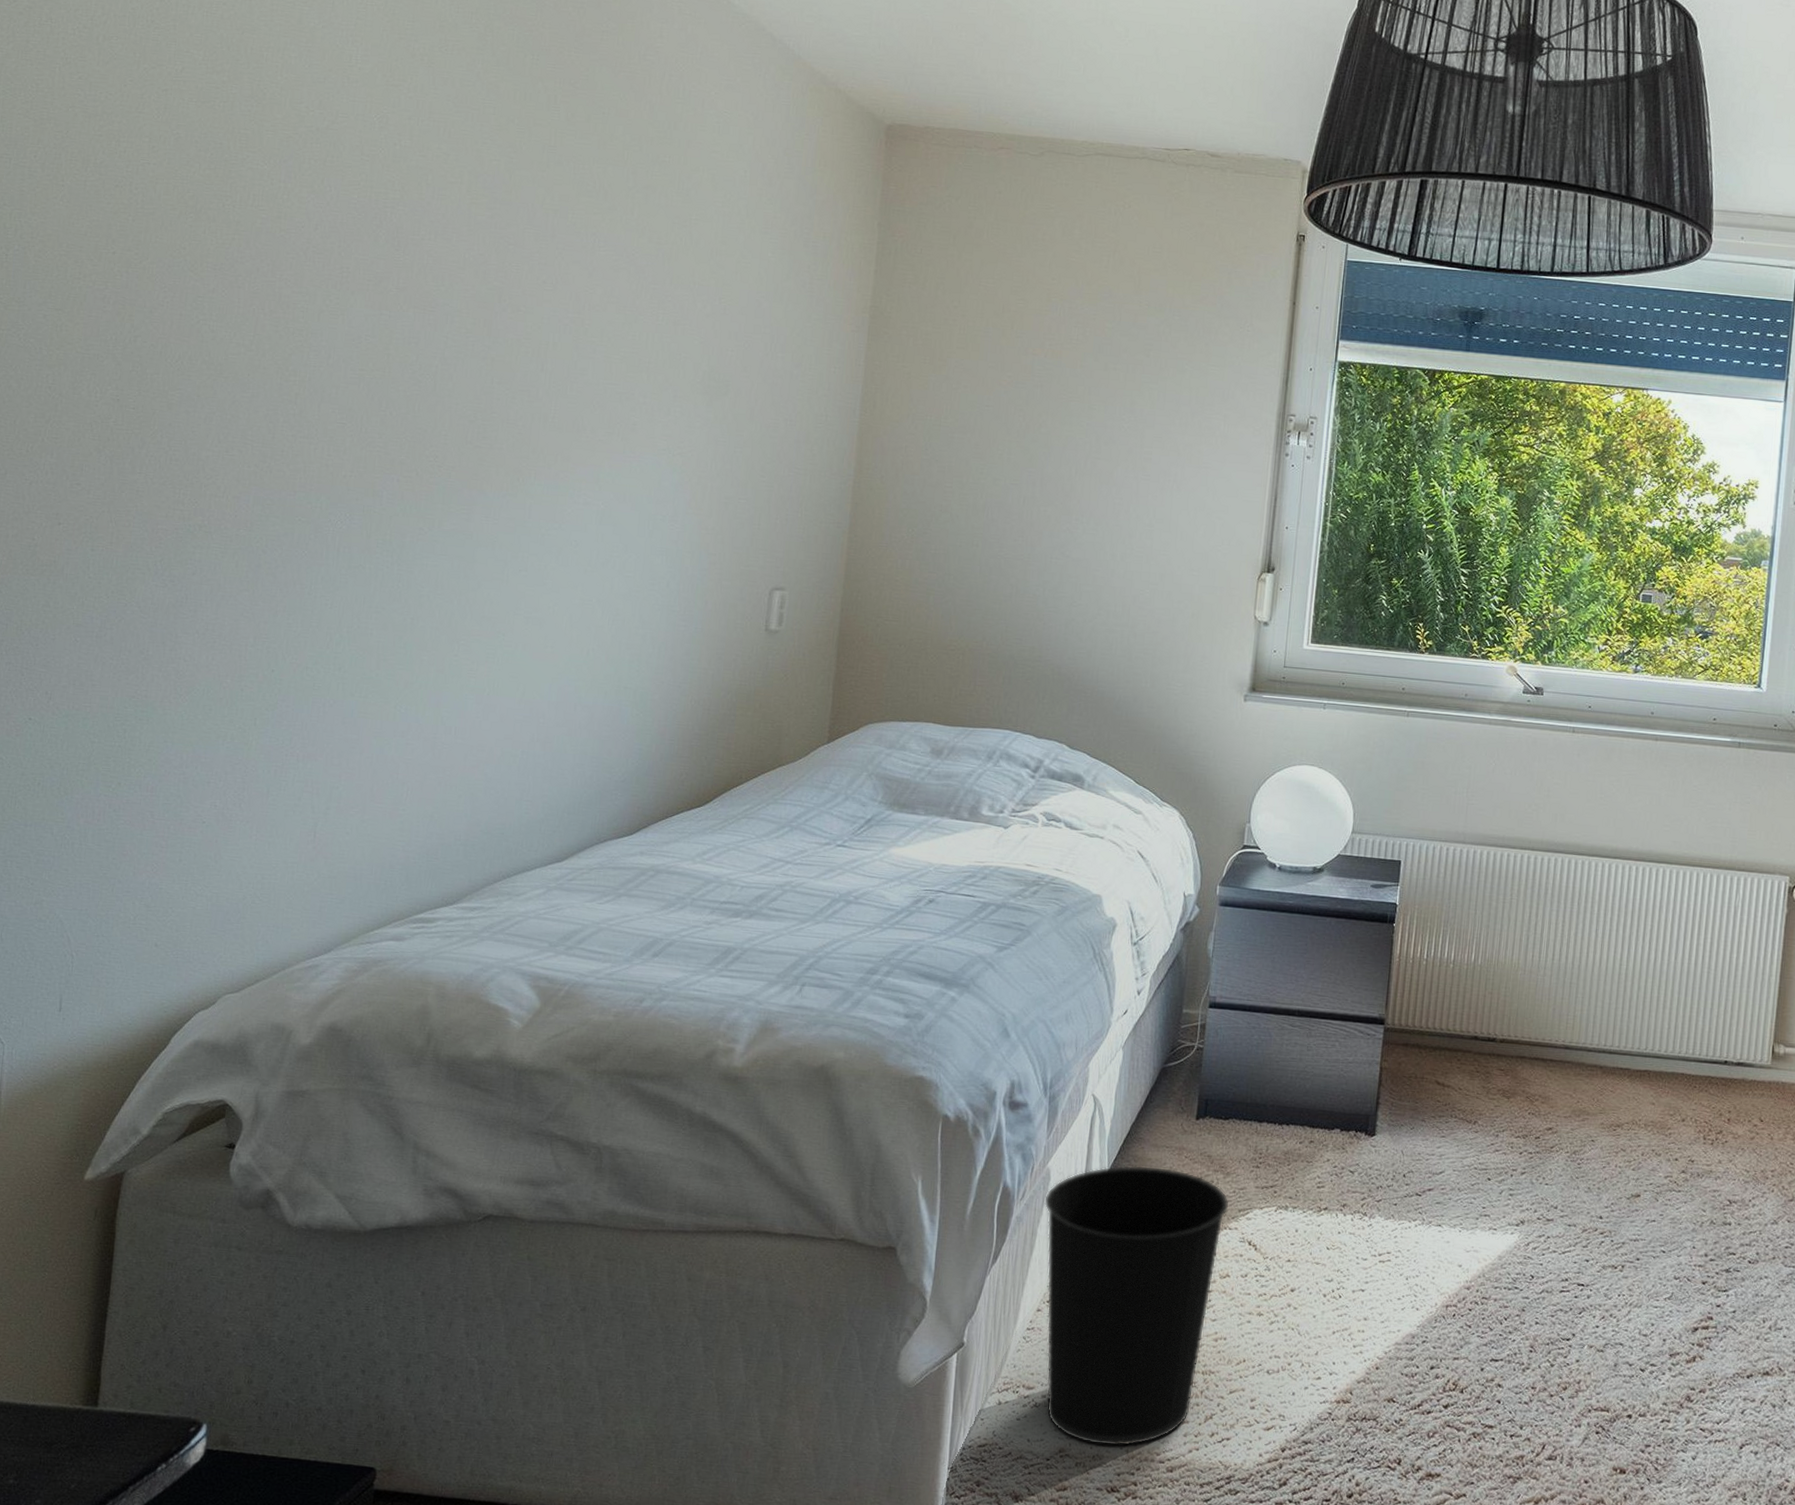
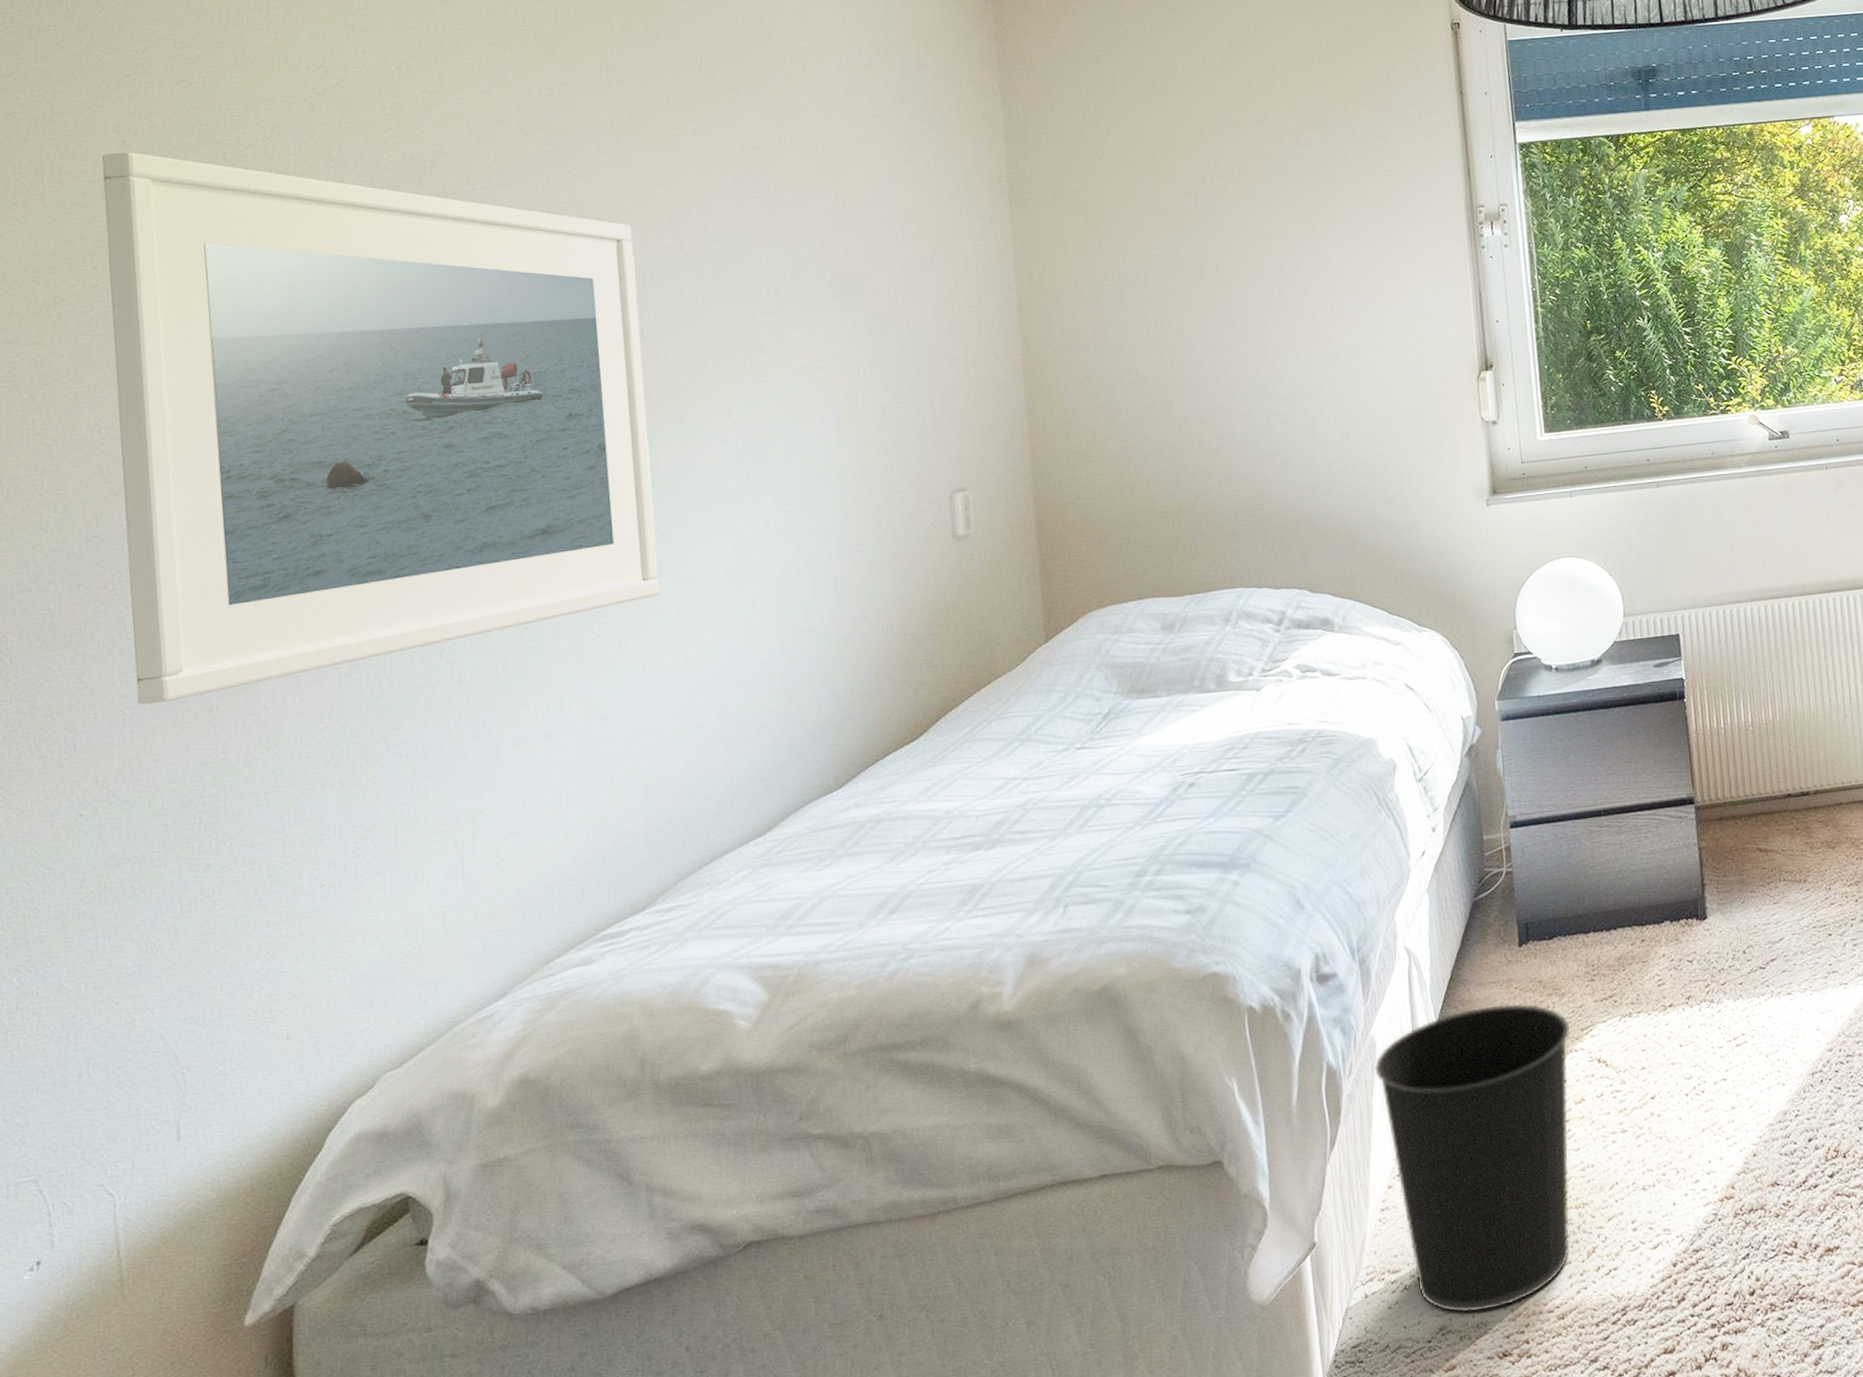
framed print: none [88,155,545,638] -> present [102,151,660,705]

